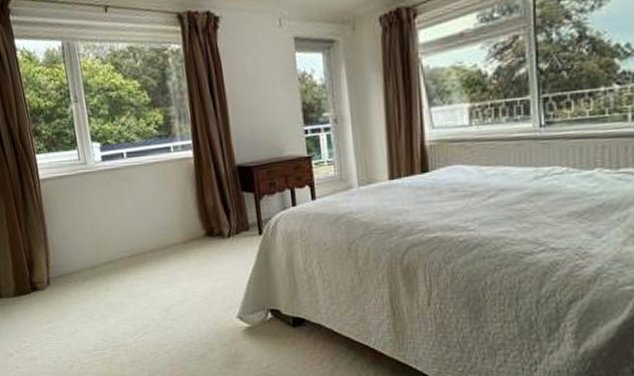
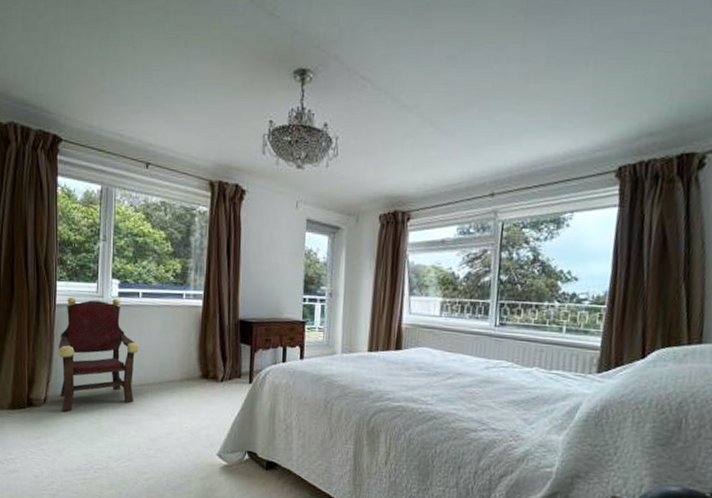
armchair: none [49,163,138,291] -> present [58,296,140,412]

